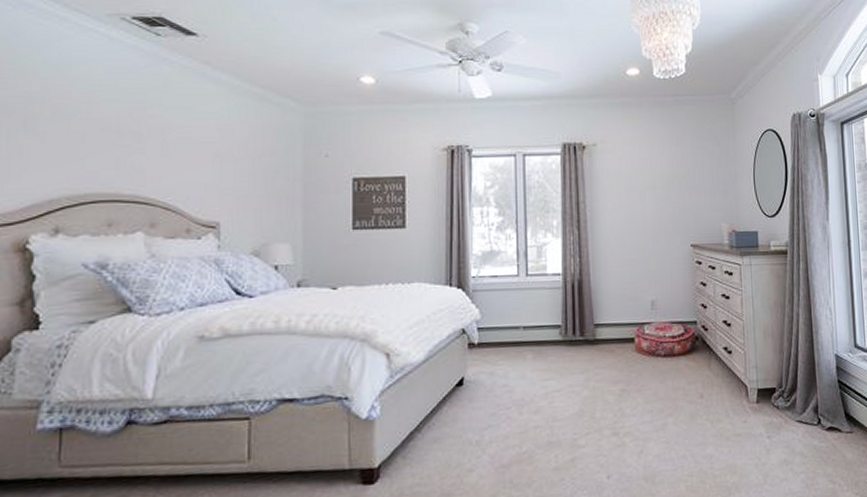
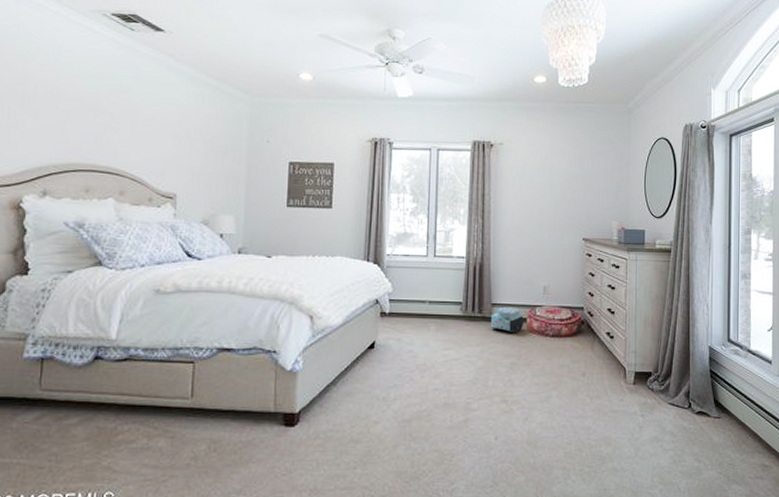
backpack: none [594,326,631,355] -> present [490,306,524,332]

